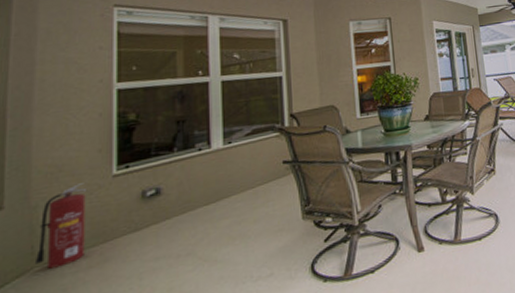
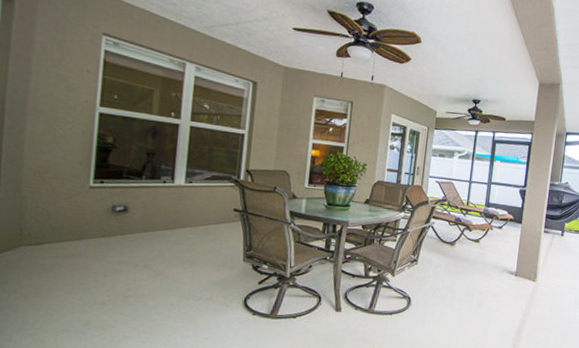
fire extinguisher: present [34,183,88,269] -> none [22,186,68,251]

